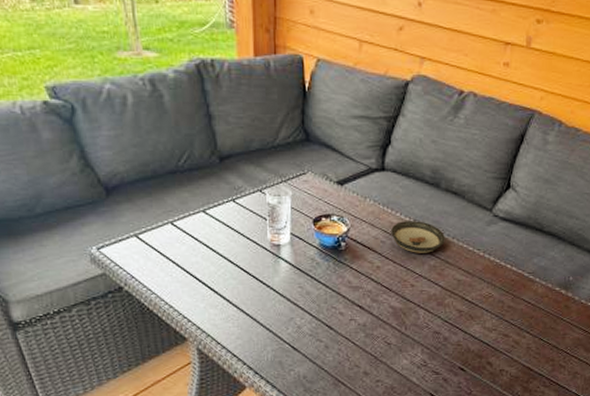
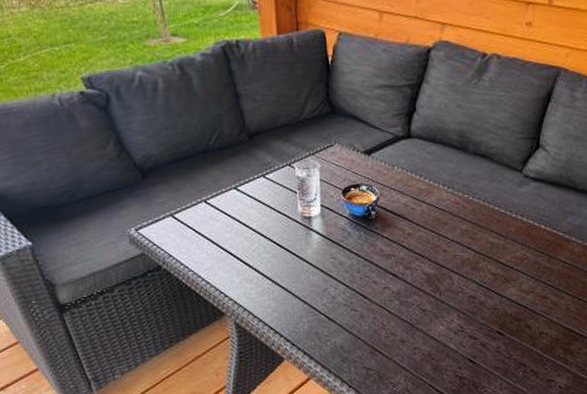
saucer: present [391,221,445,253] -> none [420,186,476,218]

